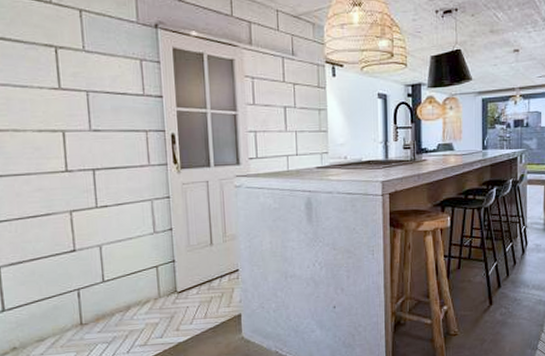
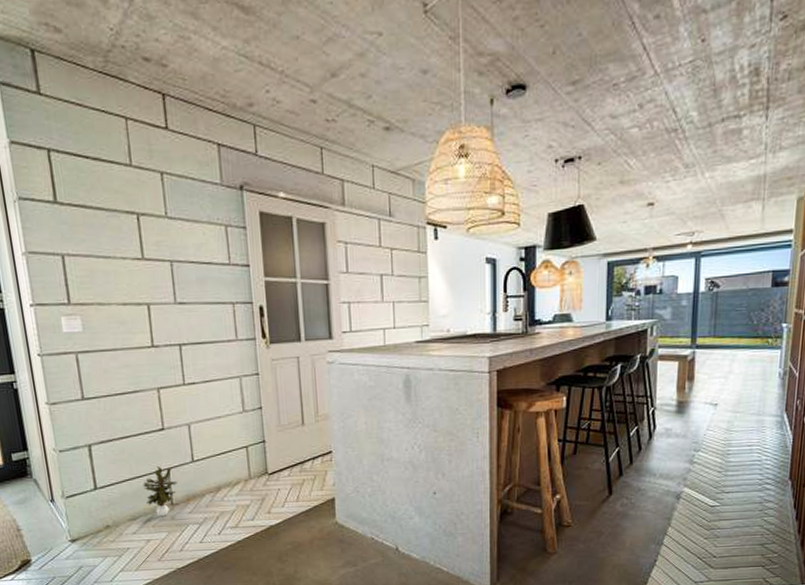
potted plant: none [52,287,88,337] -> present [143,466,178,517]

